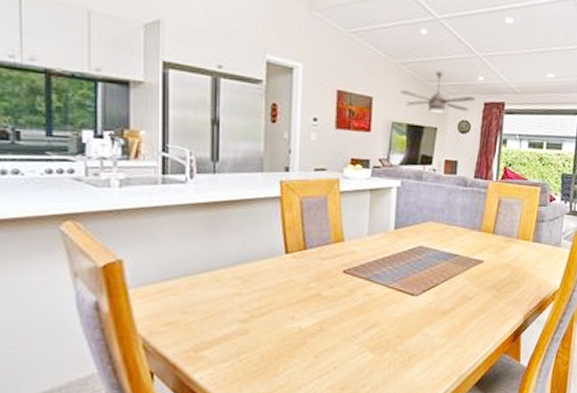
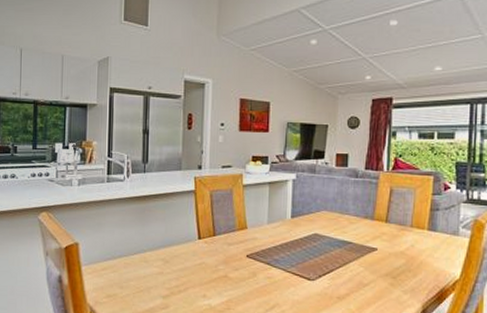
ceiling fan: present [400,70,476,114] -> none [294,74,364,112]

